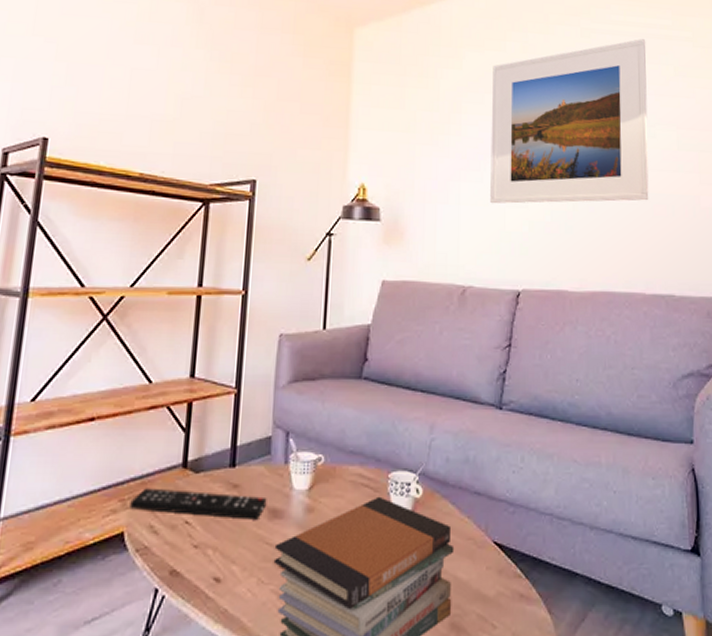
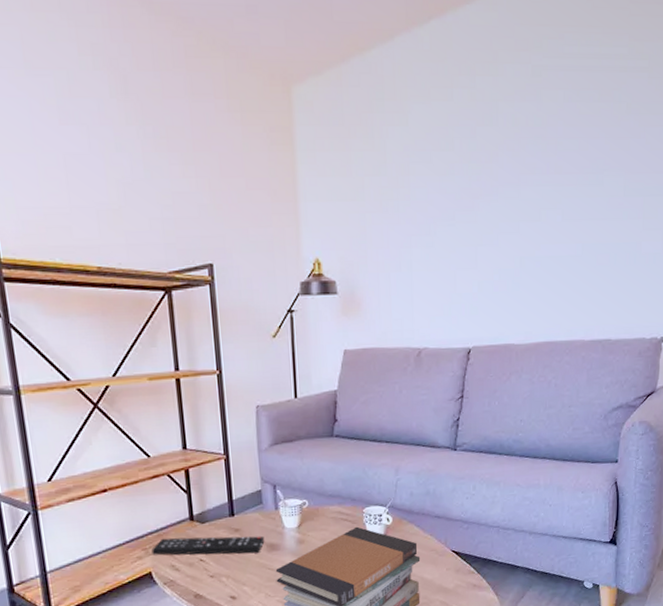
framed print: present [490,39,649,204] -> none [439,73,600,268]

